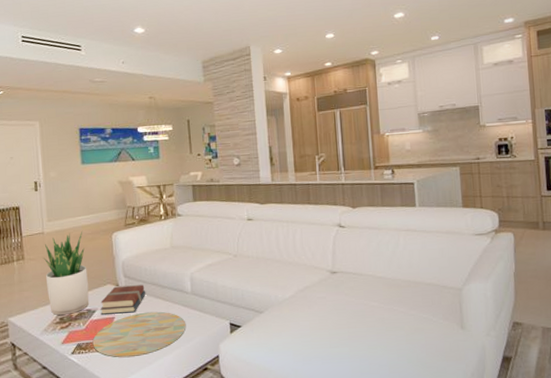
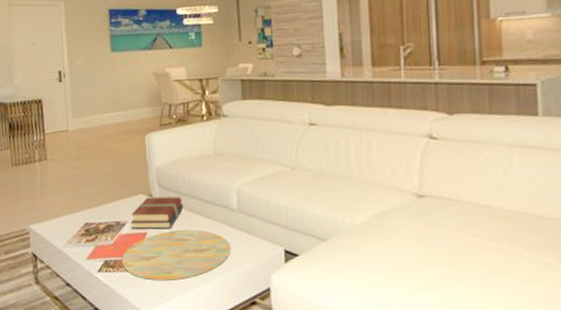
planter: present [43,231,89,316] -> none [67,131,119,227]

